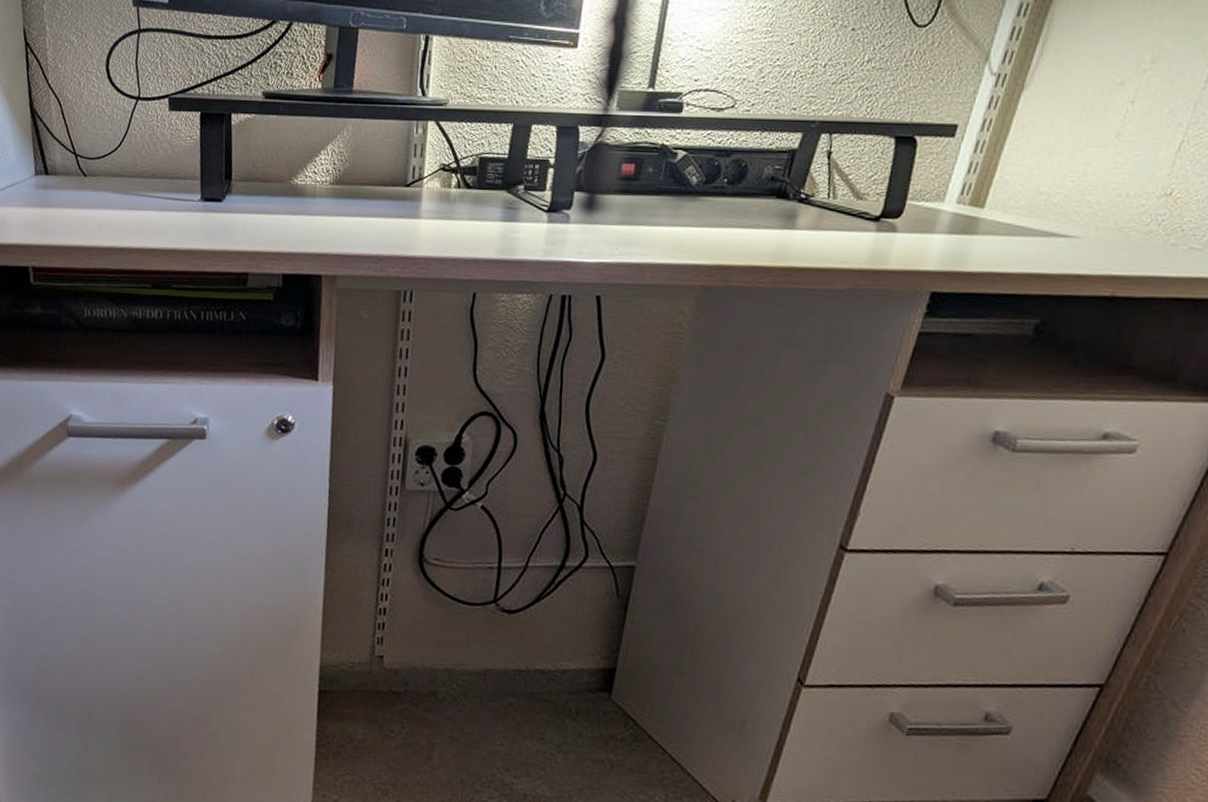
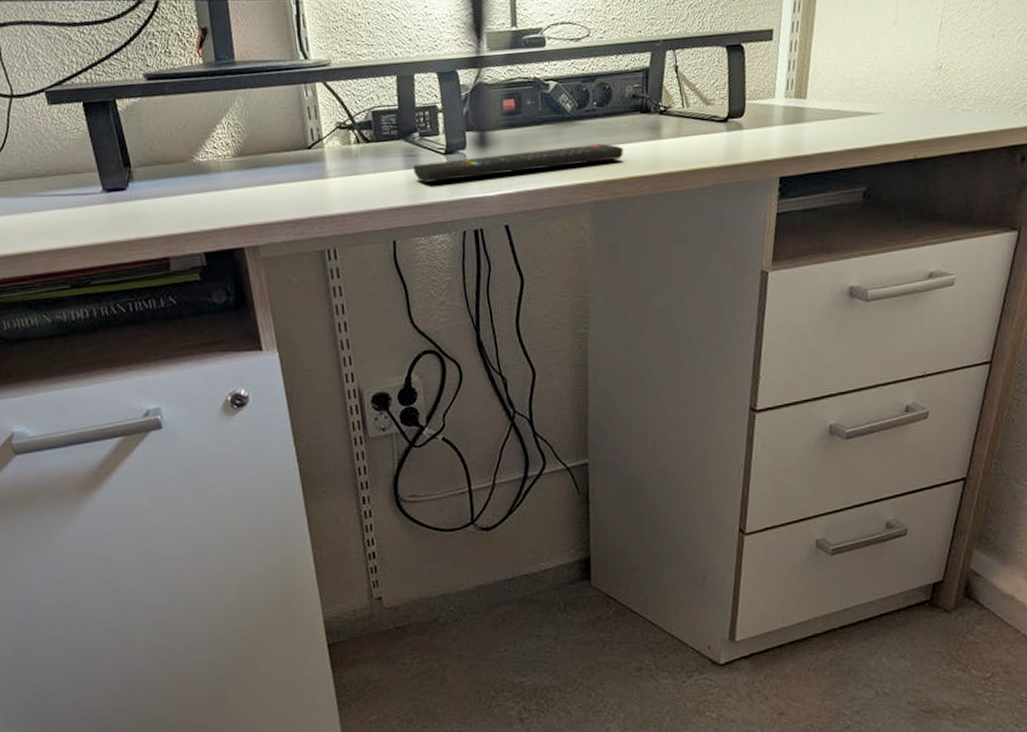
remote control: none [509,218,748,245] -> present [412,143,624,183]

